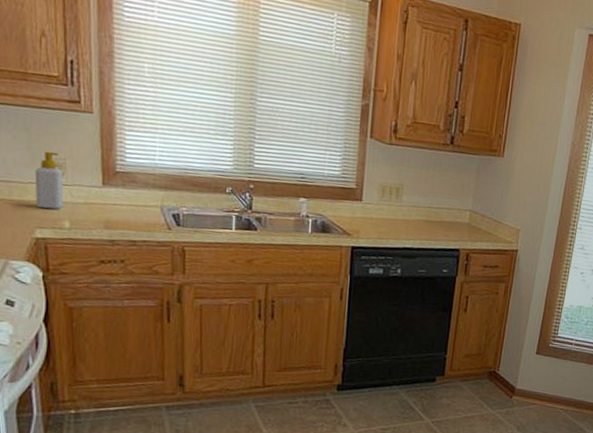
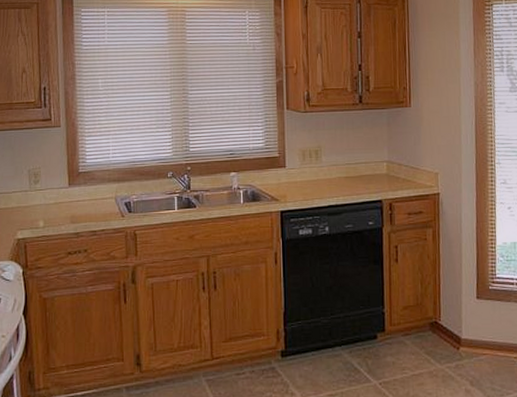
soap bottle: present [34,151,64,209] -> none [17,163,39,213]

